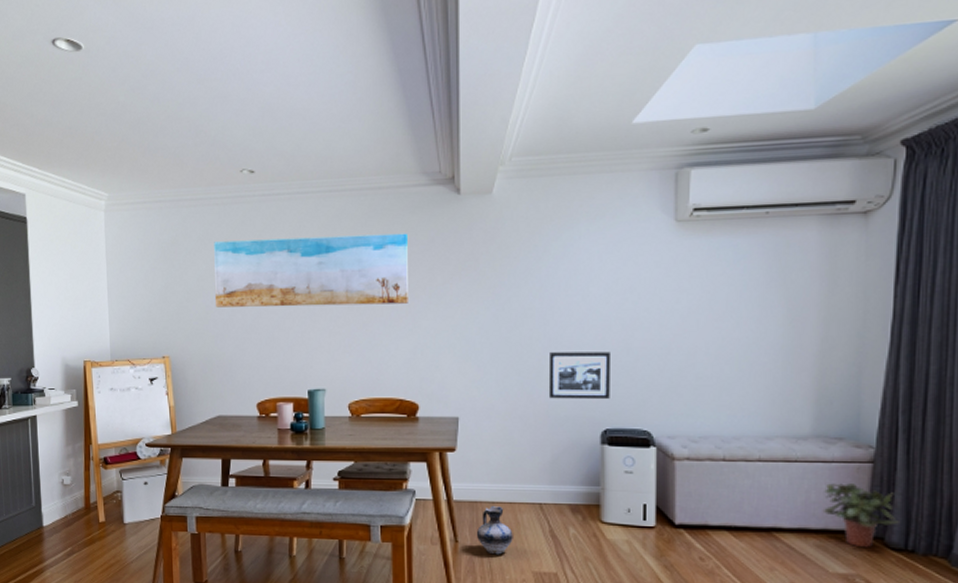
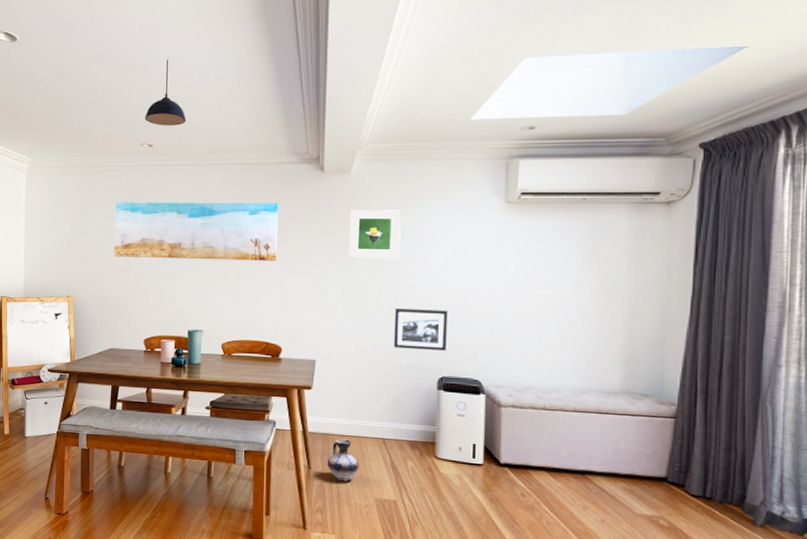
pendant light: none [243,65,293,147] -> present [145,59,186,126]
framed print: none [492,235,553,295] -> present [348,210,401,258]
potted plant: present [822,483,899,548] -> none [630,434,698,494]

